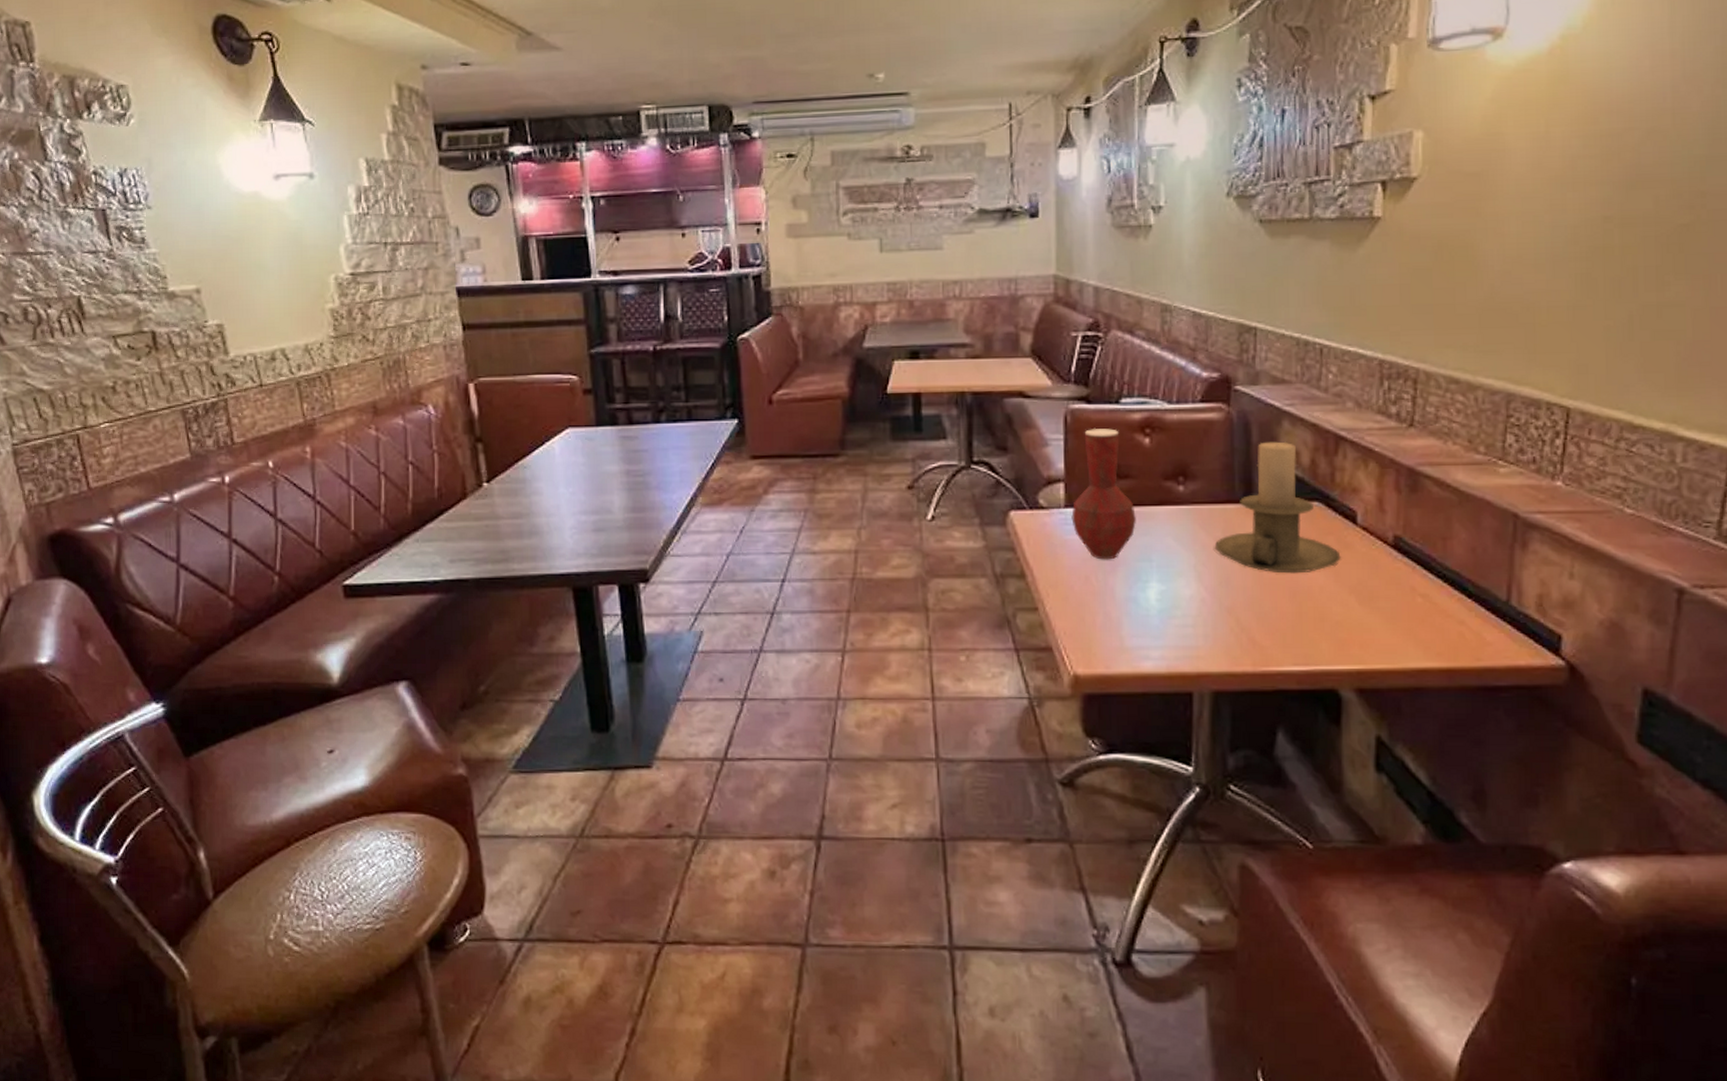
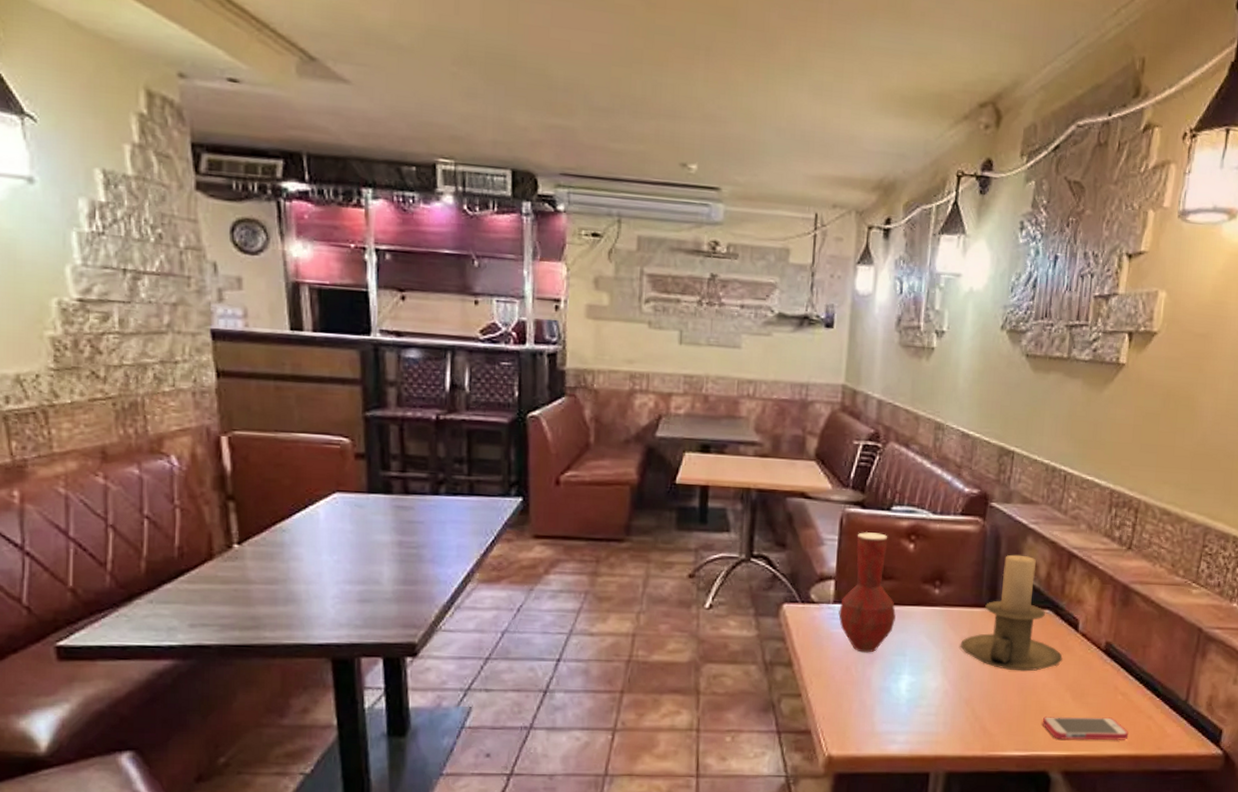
smartphone: none [1325,624,1436,652] -> present [1043,716,1129,741]

